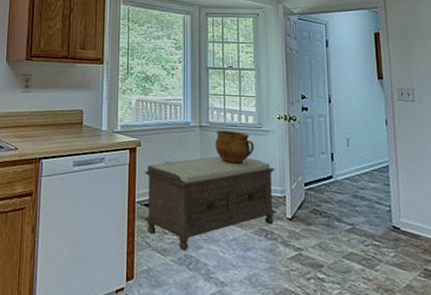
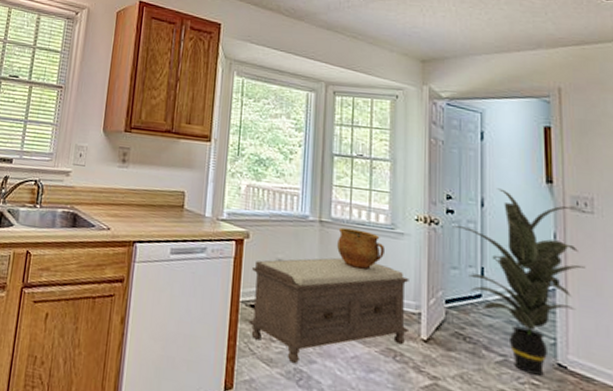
indoor plant: none [307,86,410,238] -> present [452,188,587,376]

